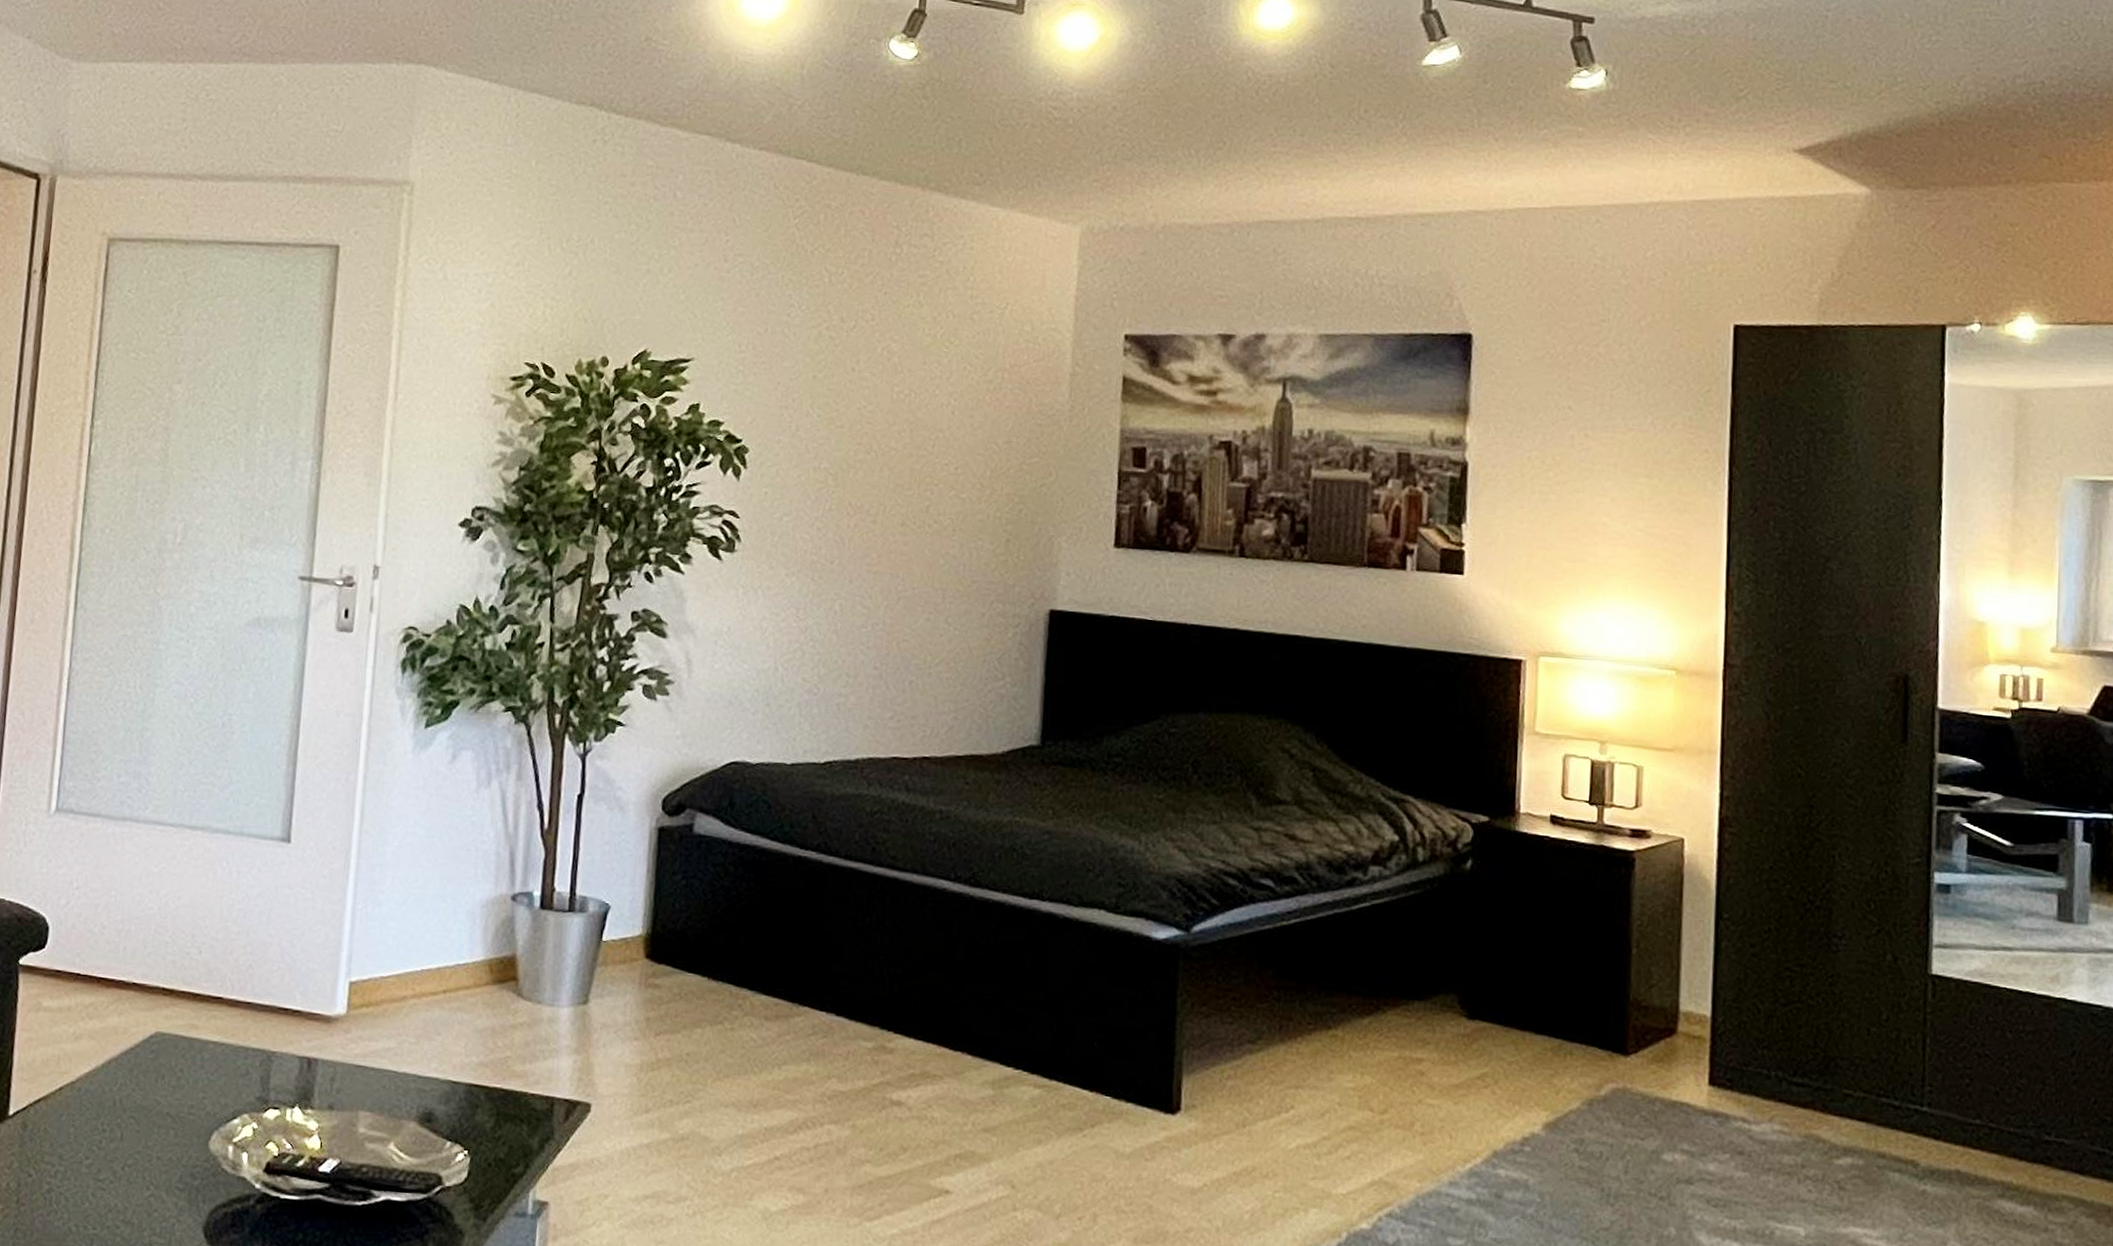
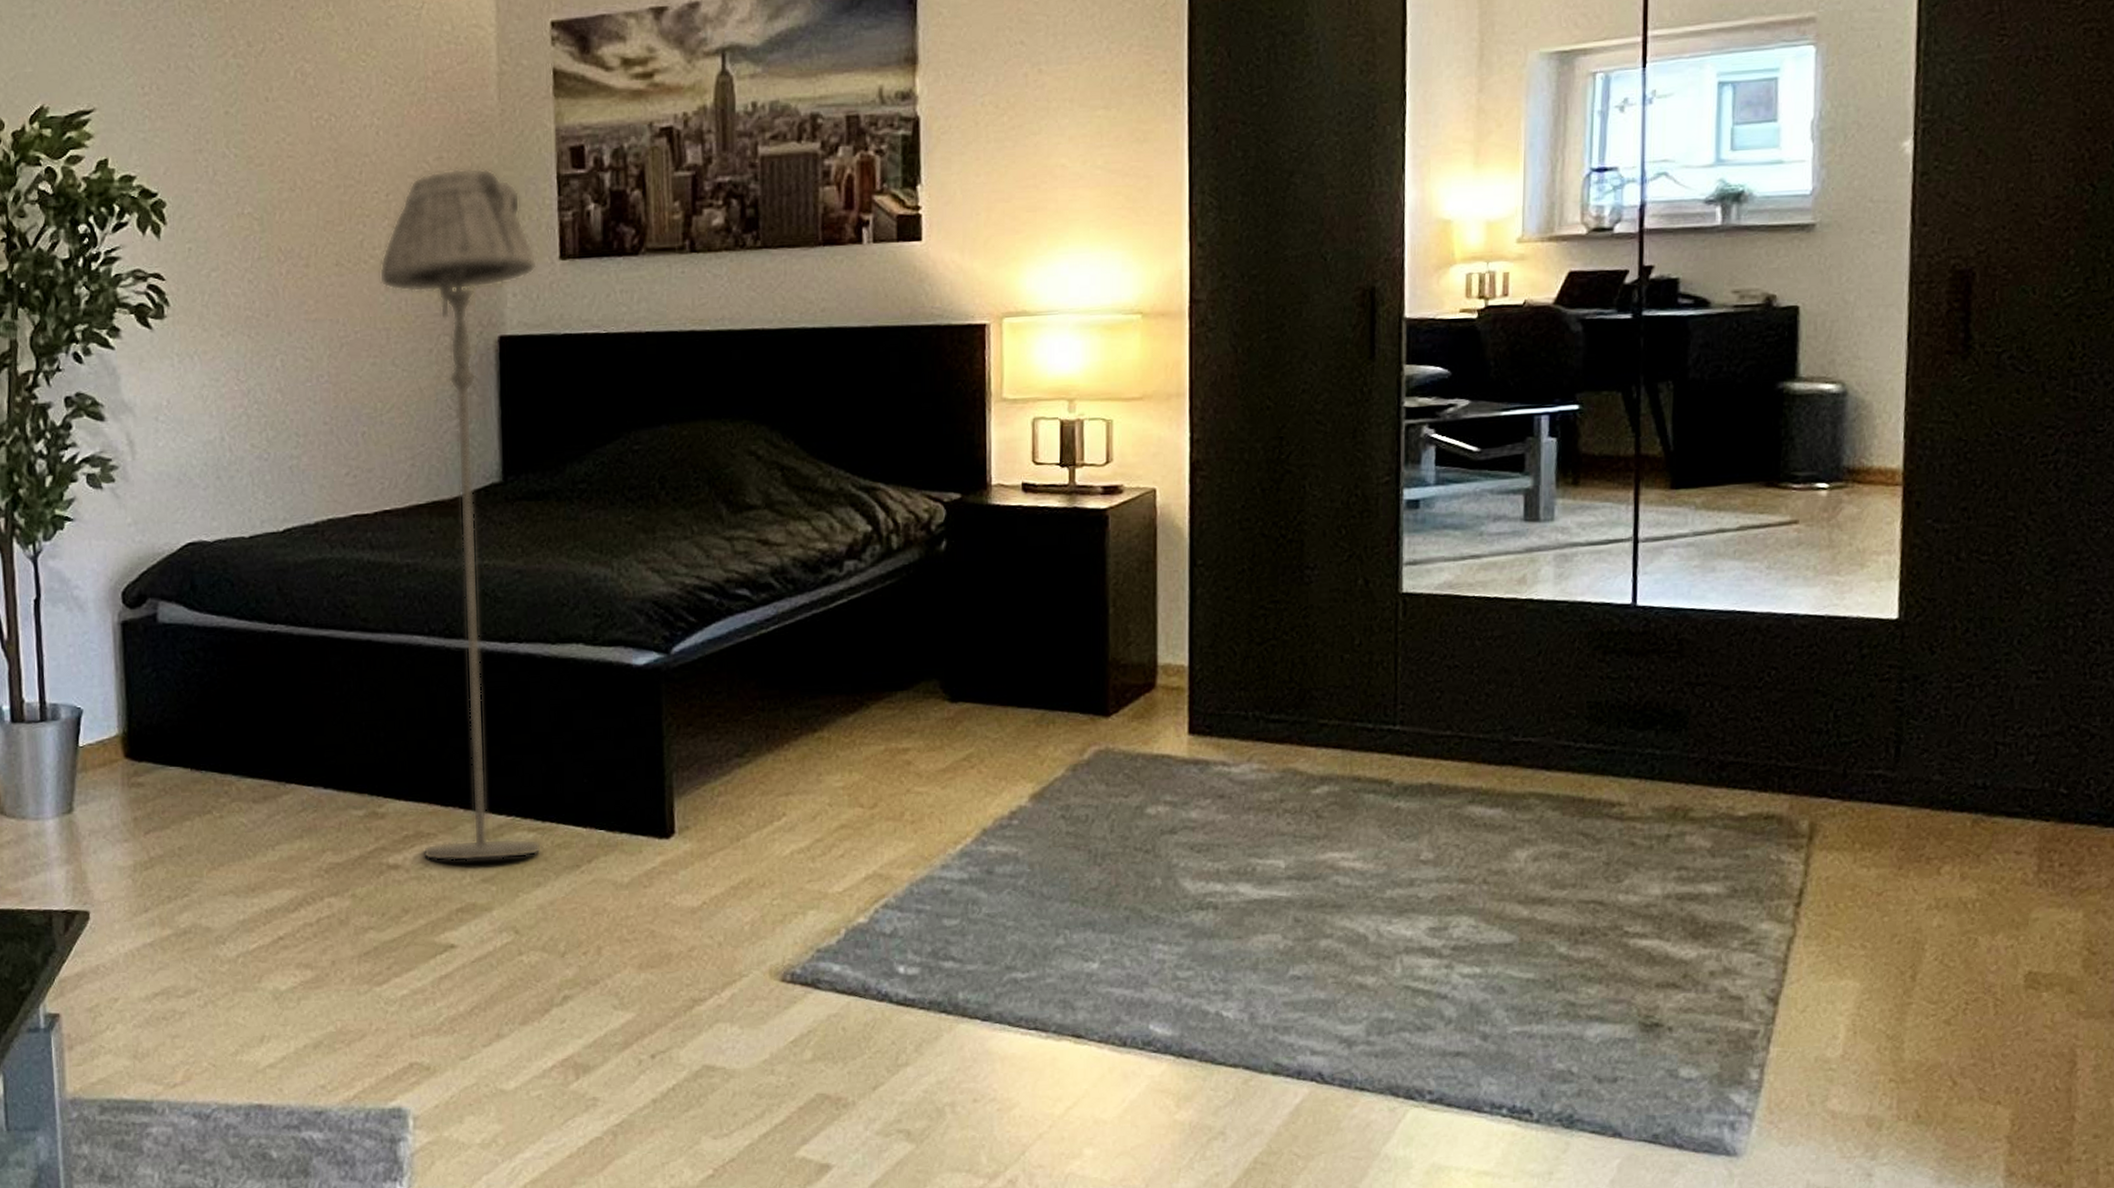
floor lamp: none [927,453,1092,1113] -> present [379,168,542,862]

